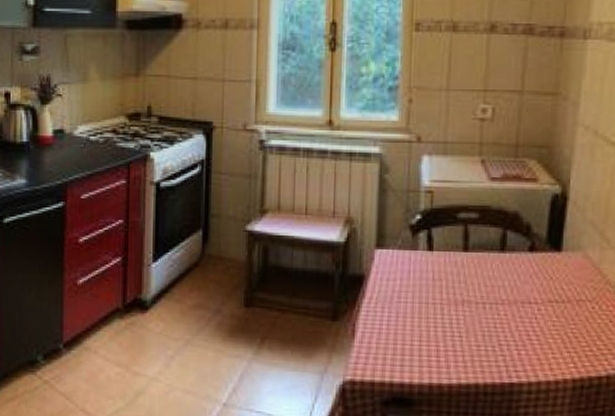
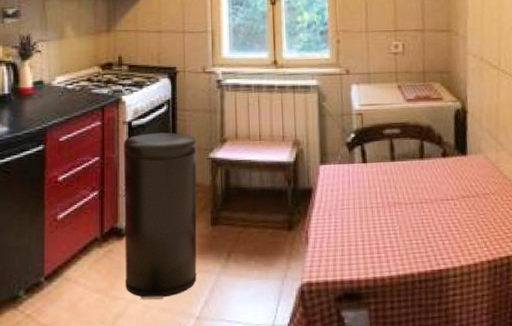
pedal bin: none [148,197,232,380] -> present [124,132,197,300]

